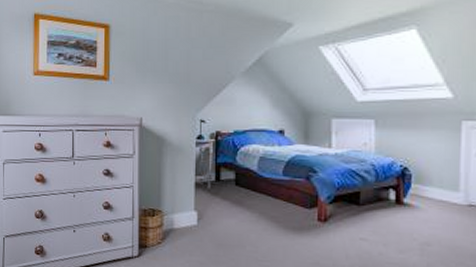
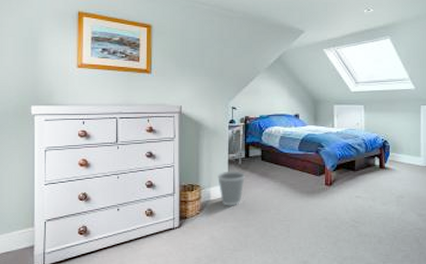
wastebasket: none [182,196,215,238] -> present [218,171,245,206]

